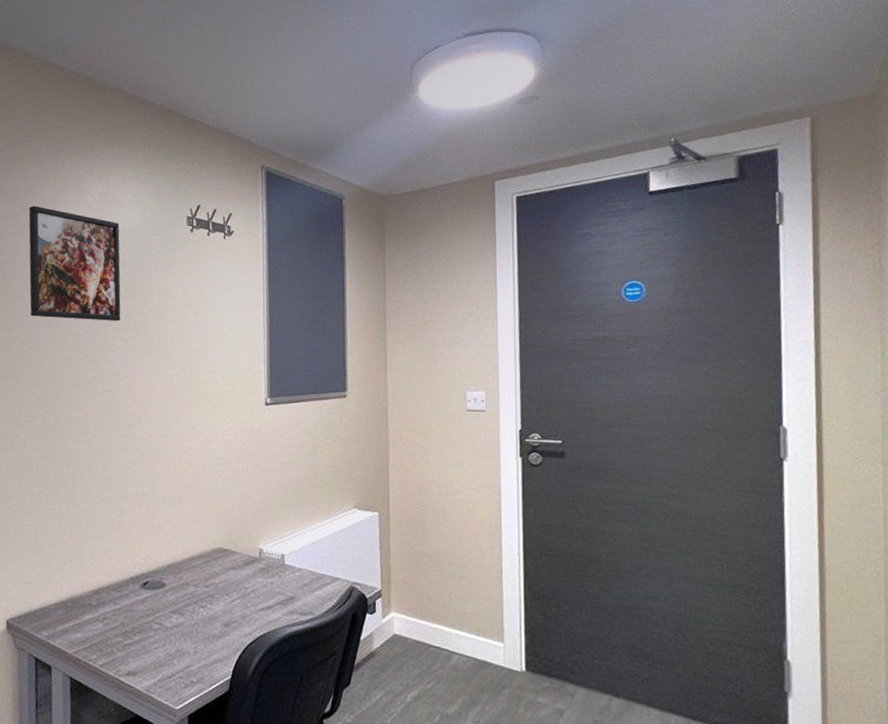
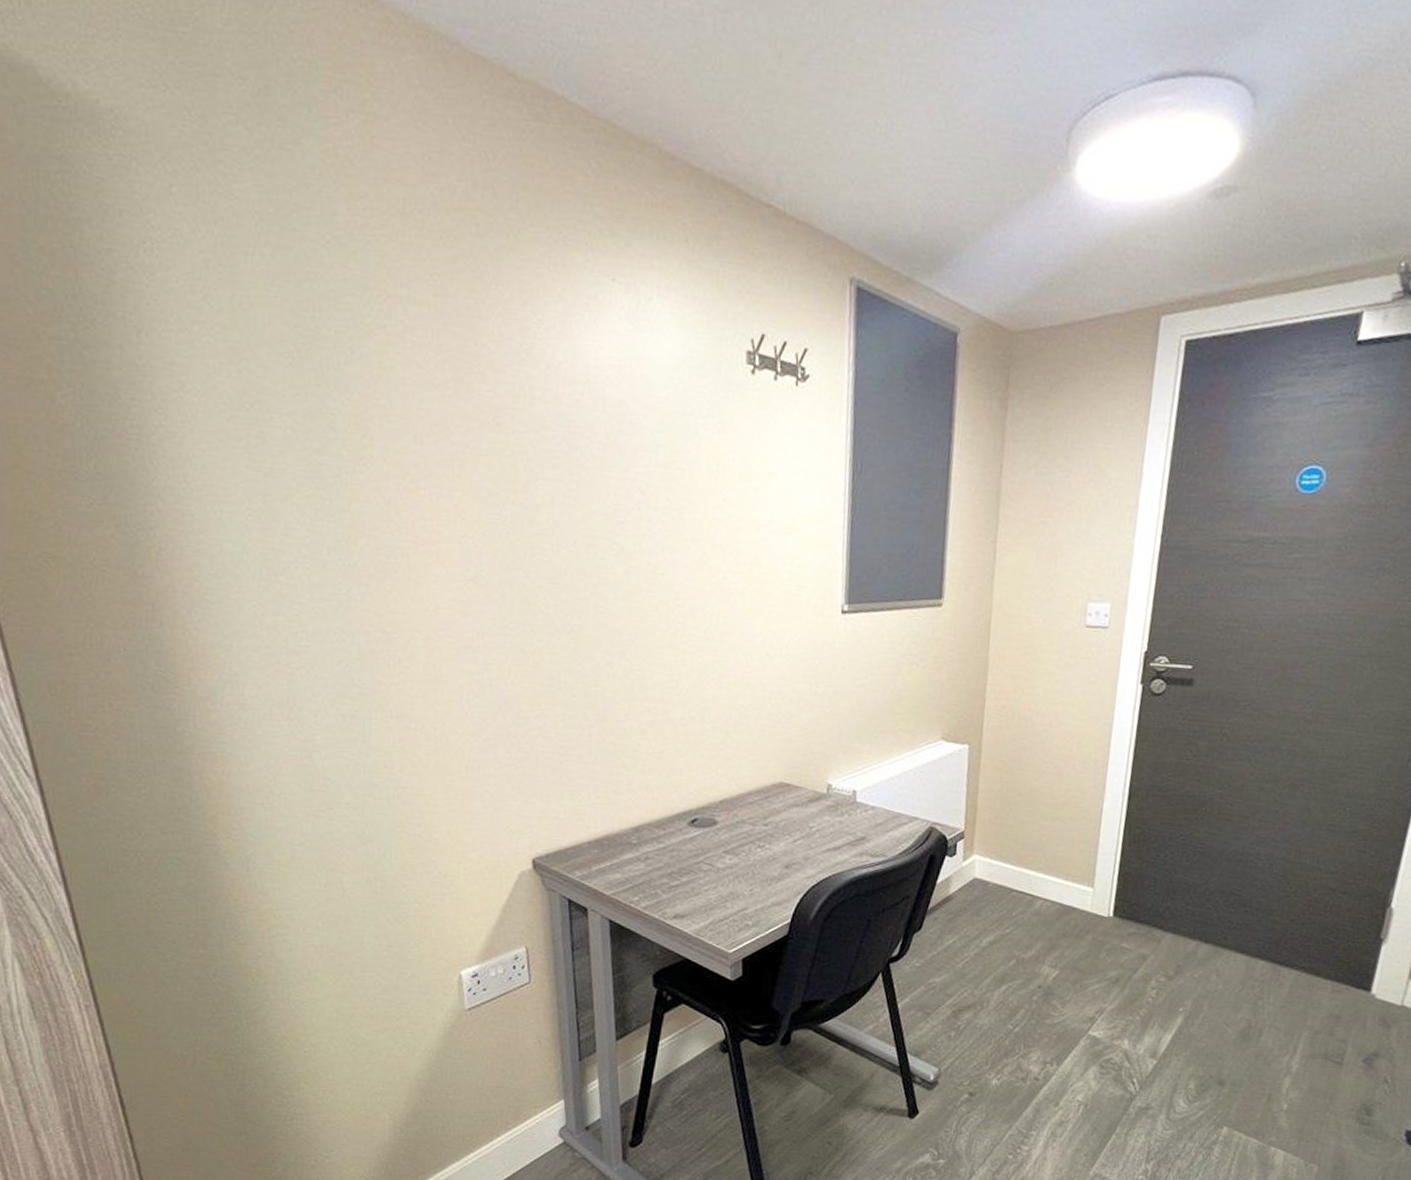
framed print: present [28,205,121,322] -> none [528,324,659,498]

